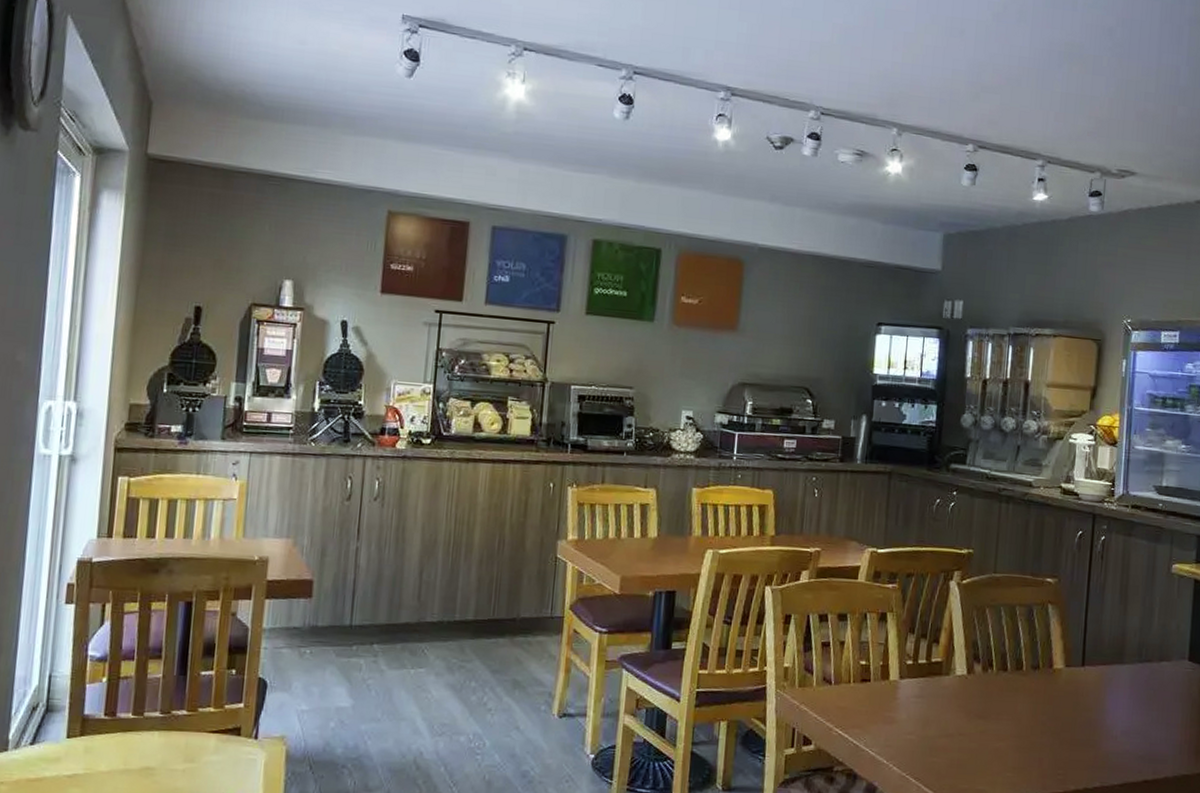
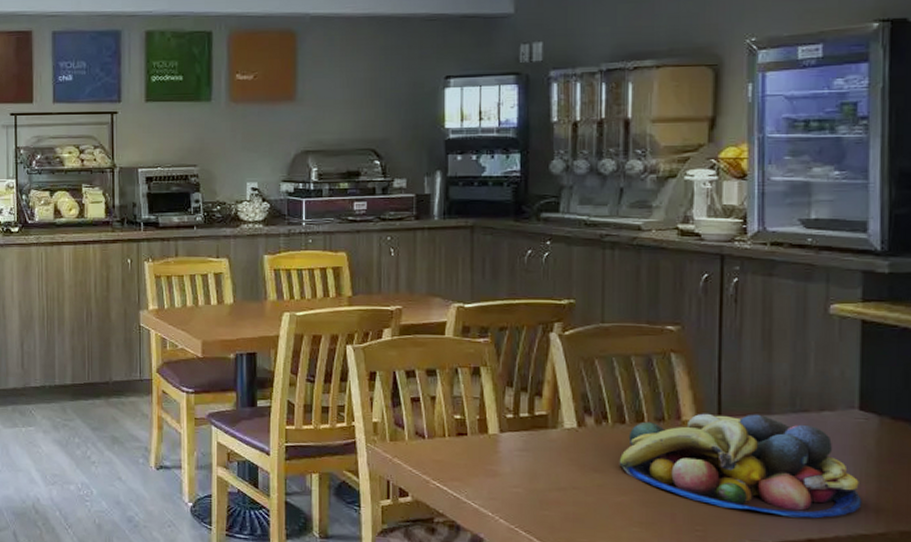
fruit bowl: none [999,662,1186,761] -> present [619,413,862,519]

